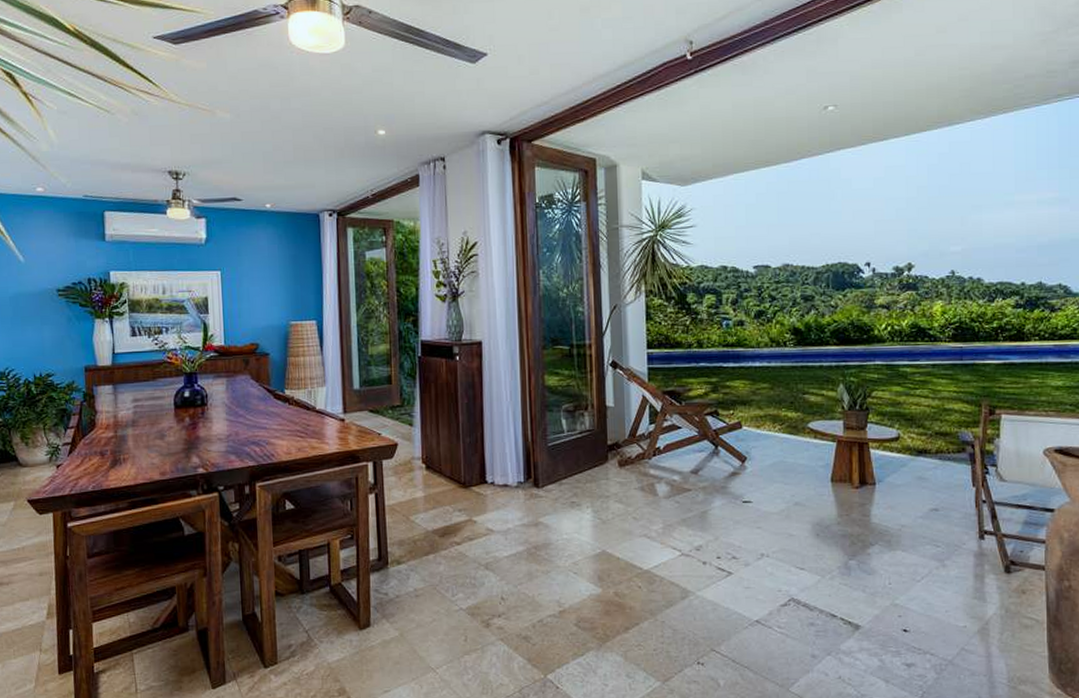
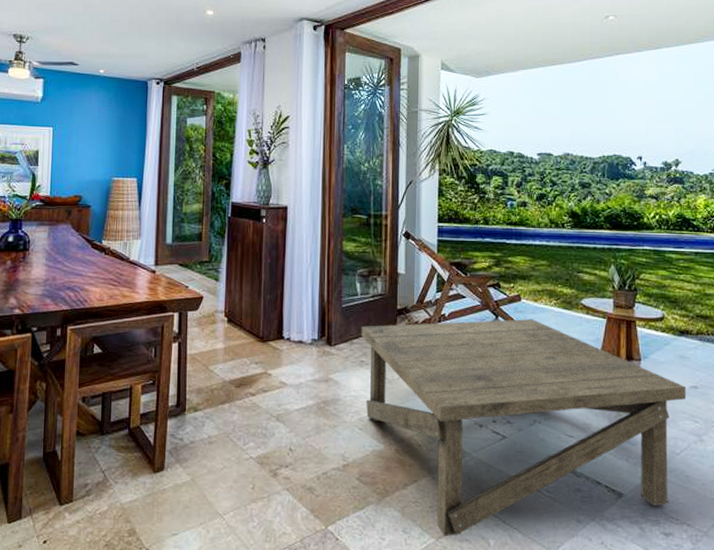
coffee table: none [570,447,926,679] -> present [361,319,687,536]

